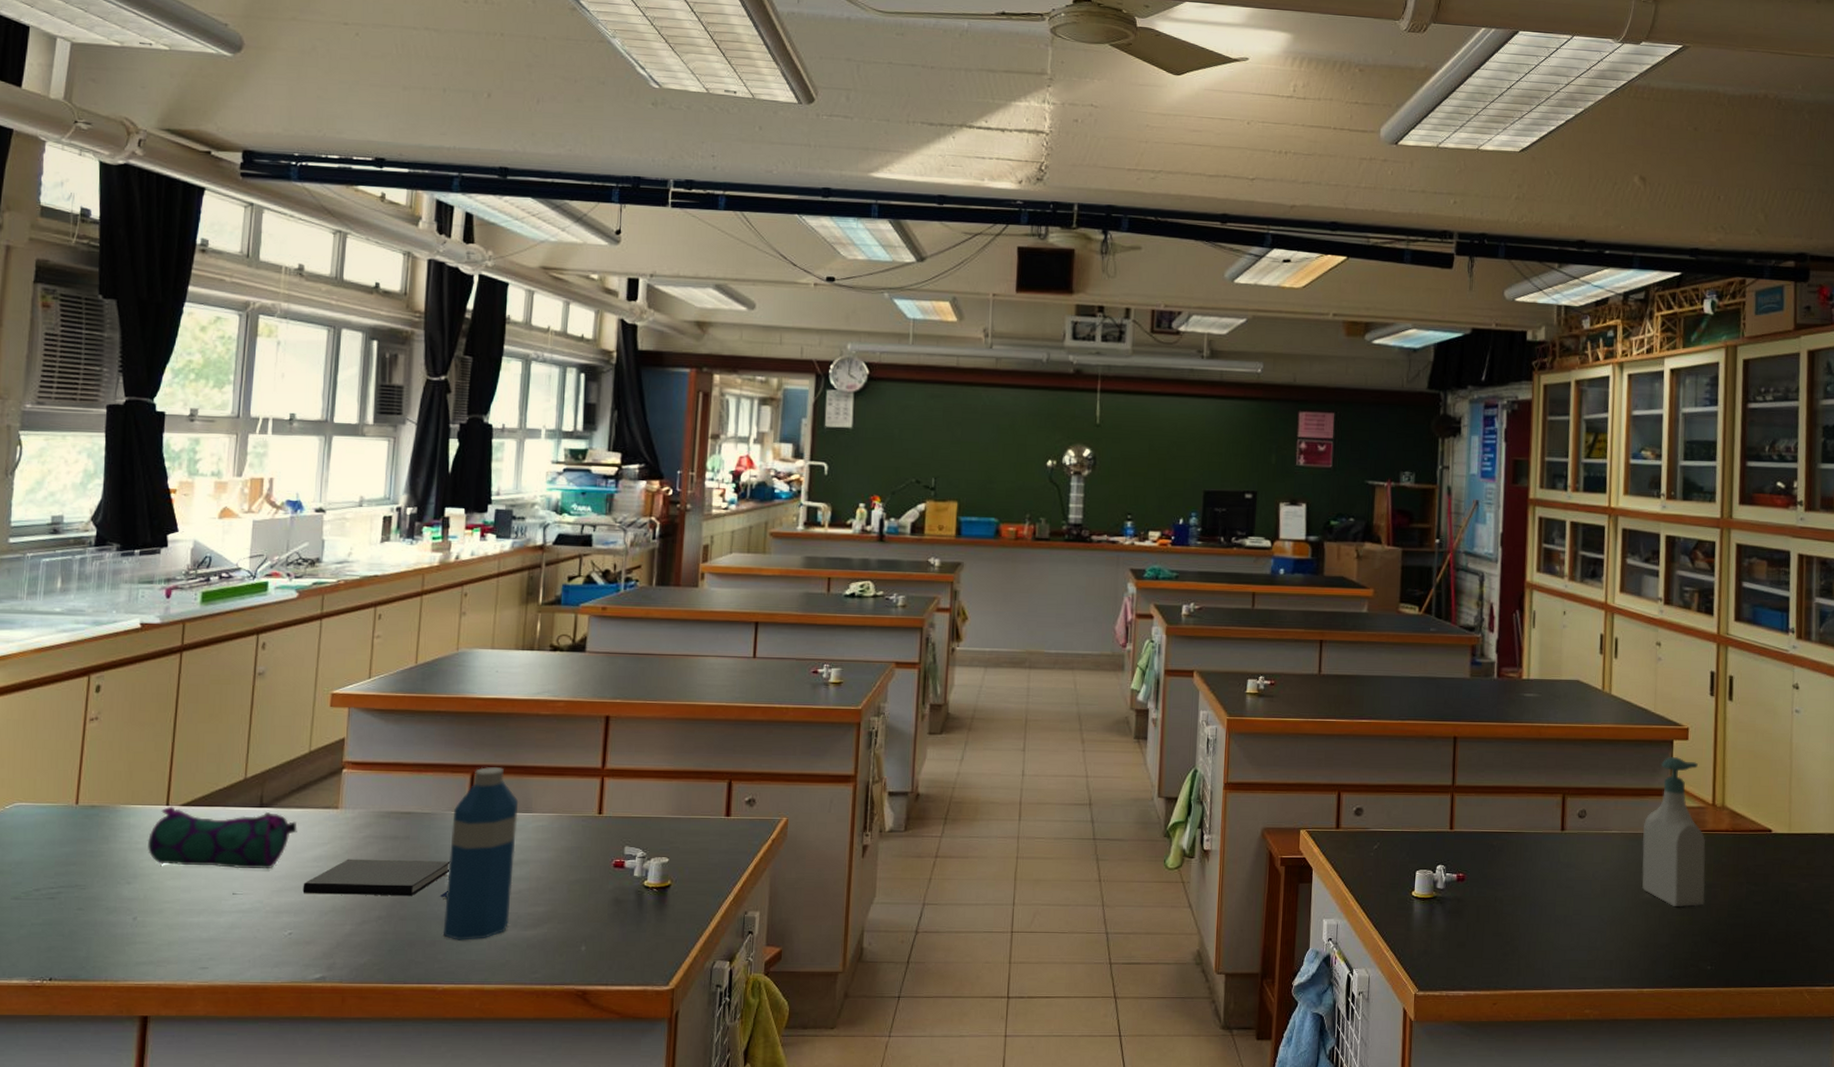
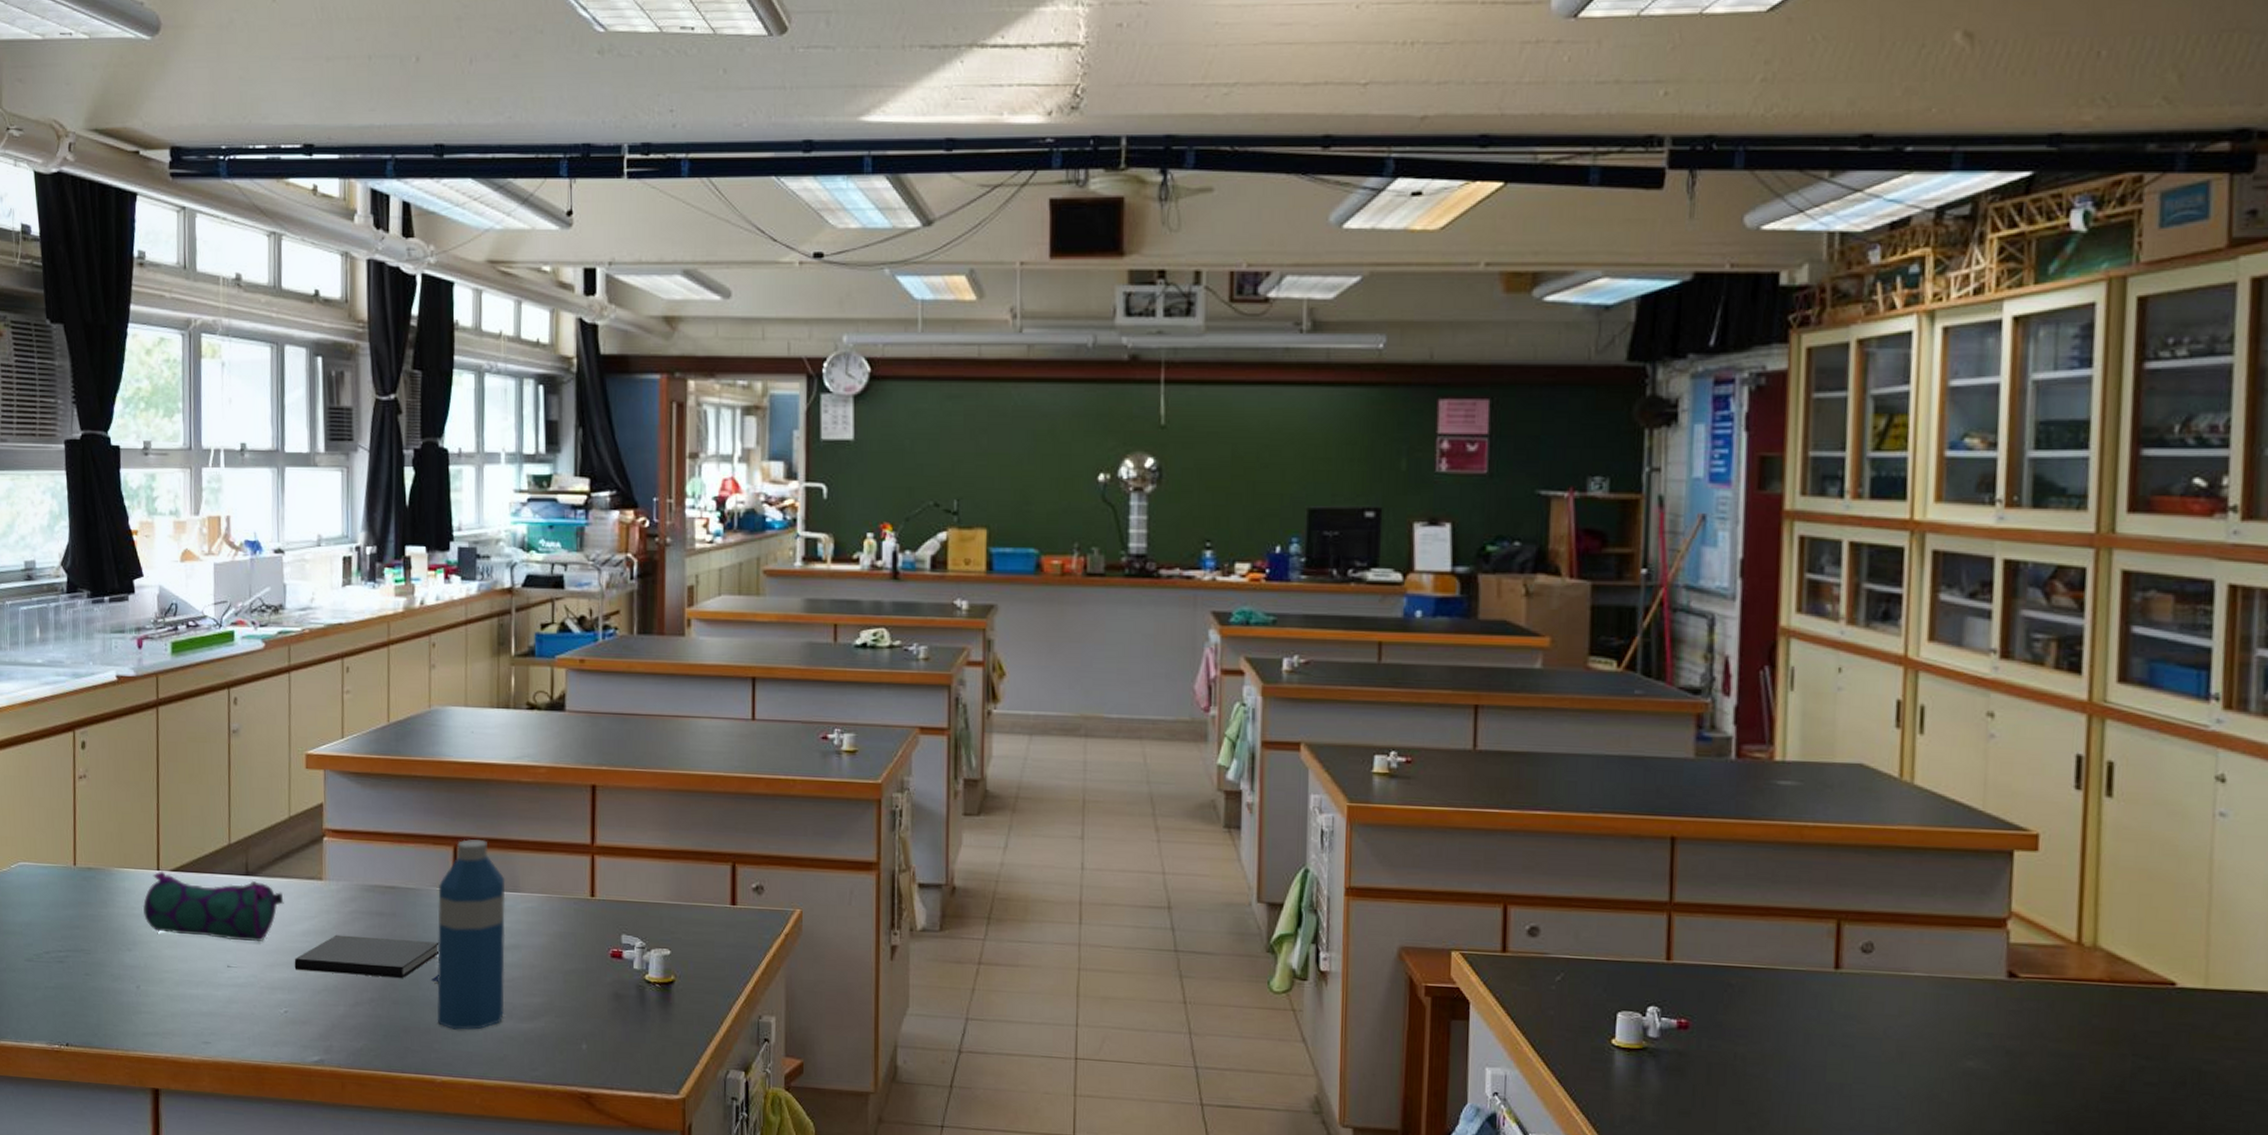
soap bottle: present [1642,756,1706,907] -> none [1961,873,2066,1083]

